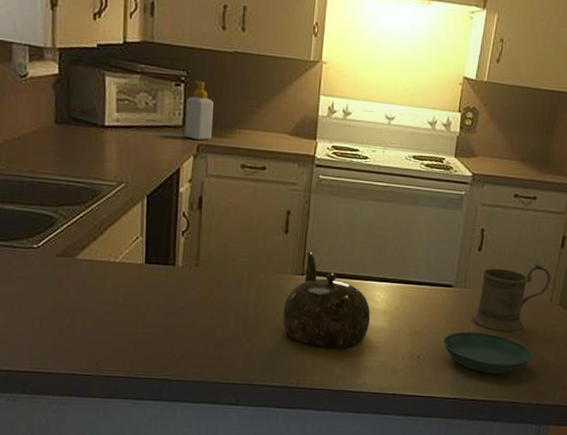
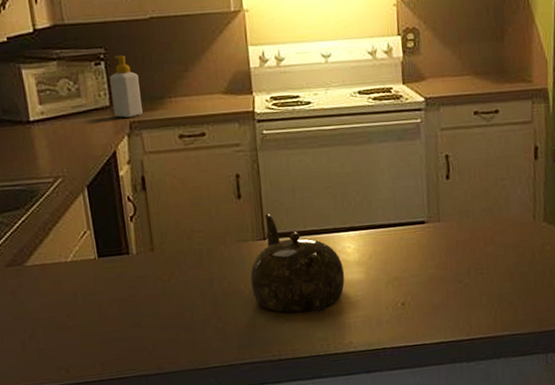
saucer: present [443,331,532,375] -> none [426,265,525,309]
mug: present [472,263,551,332] -> none [452,181,530,261]

